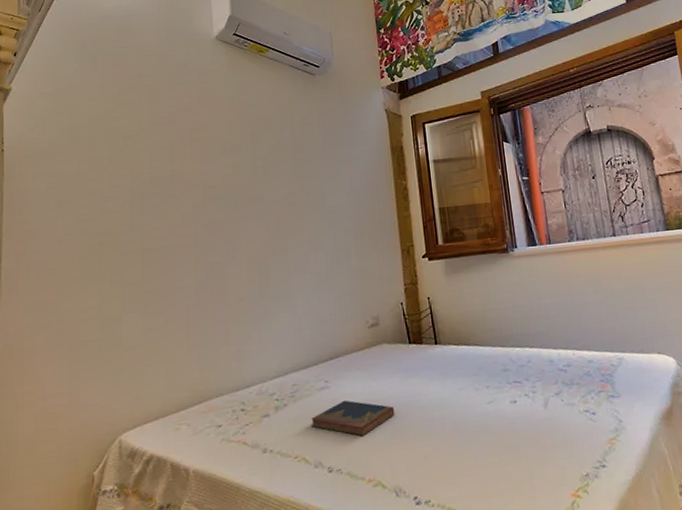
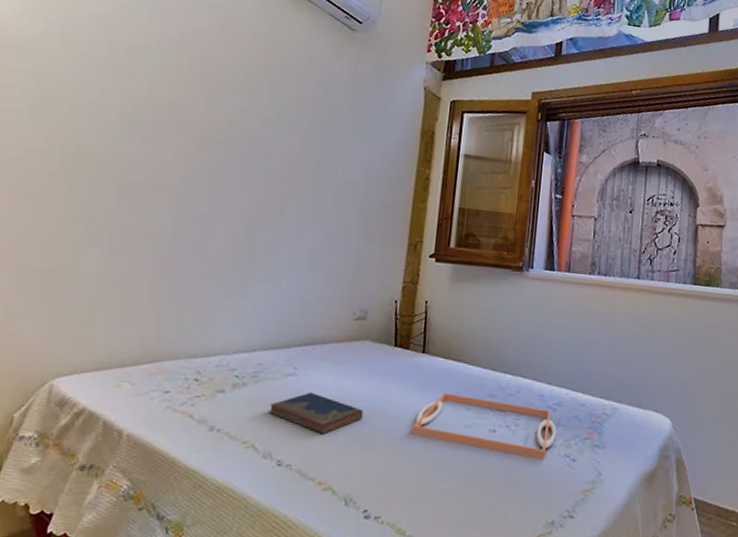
serving tray: none [441,372,573,420] -> present [412,393,557,460]

